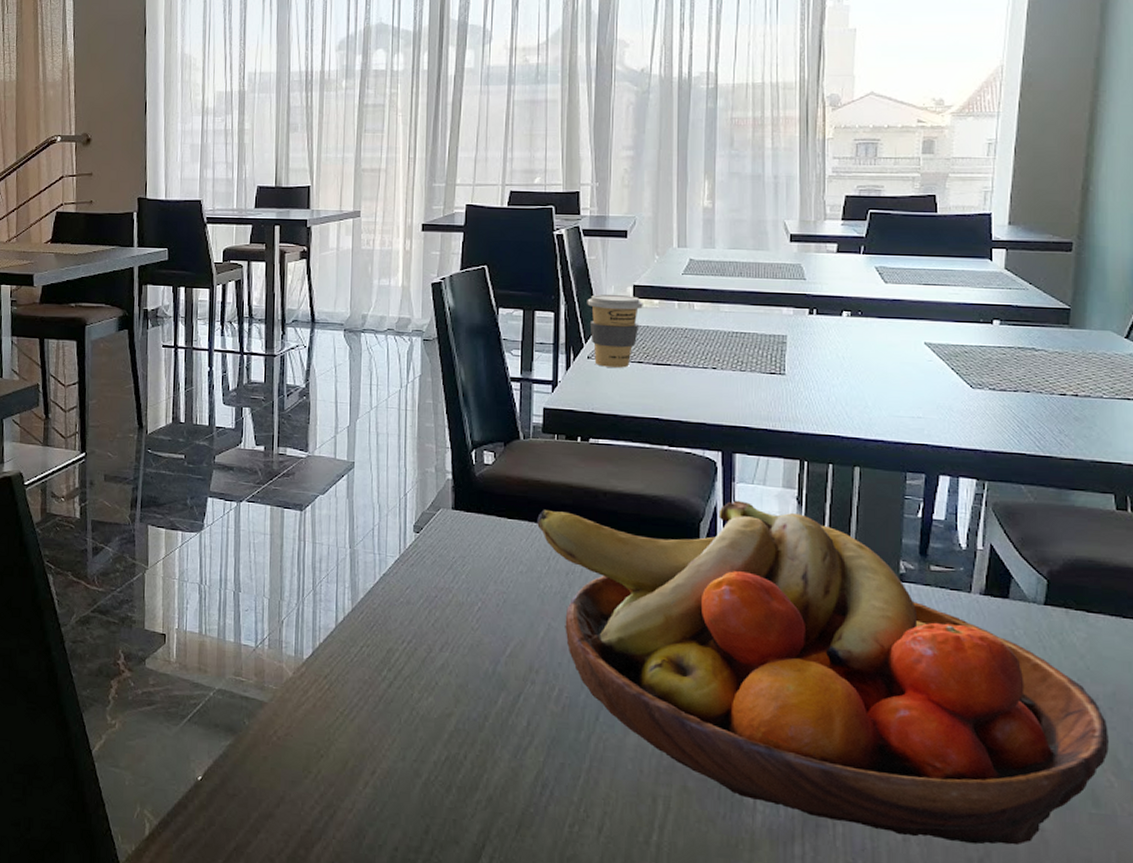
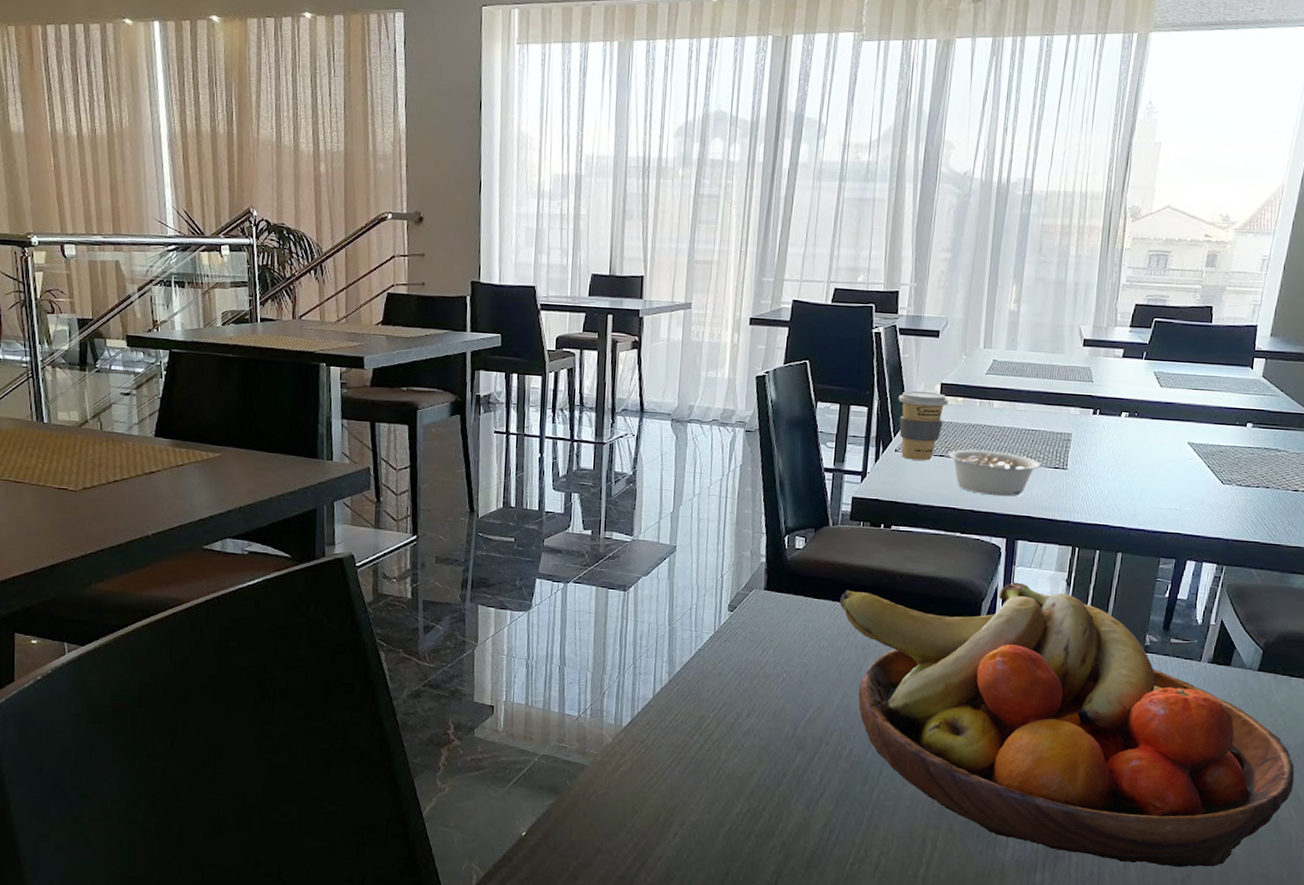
legume: none [647,355,755,406] -> present [947,449,1041,497]

